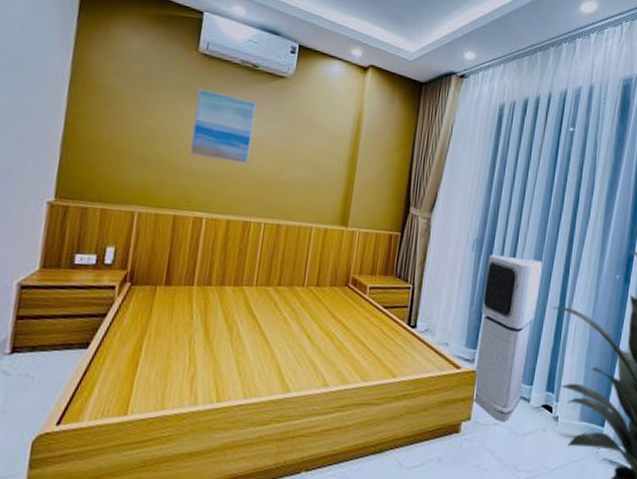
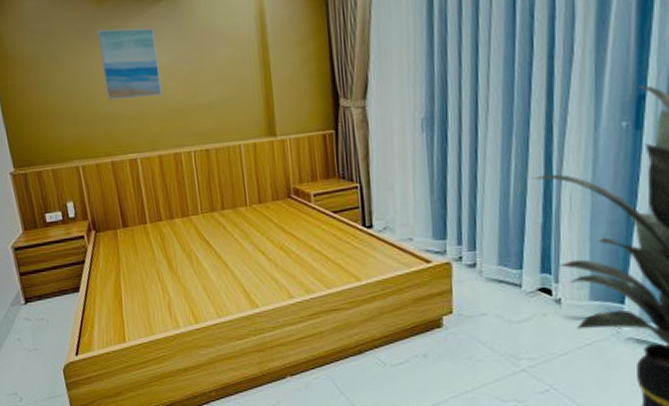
air purifier: present [471,254,542,421] -> none [443,125,515,311]

